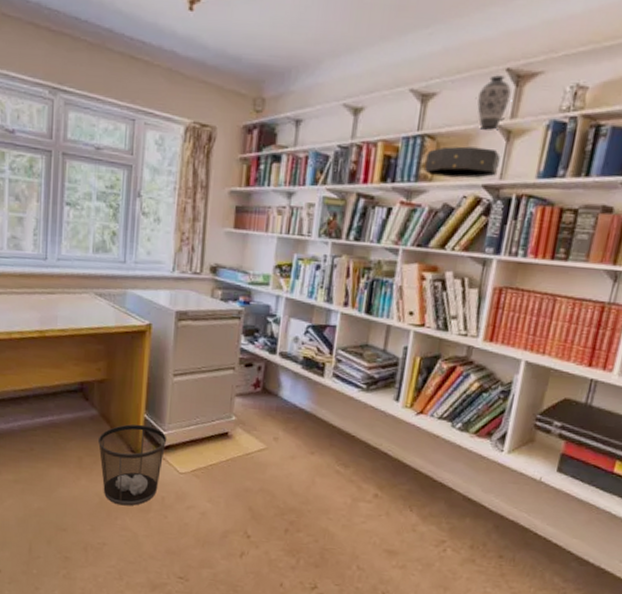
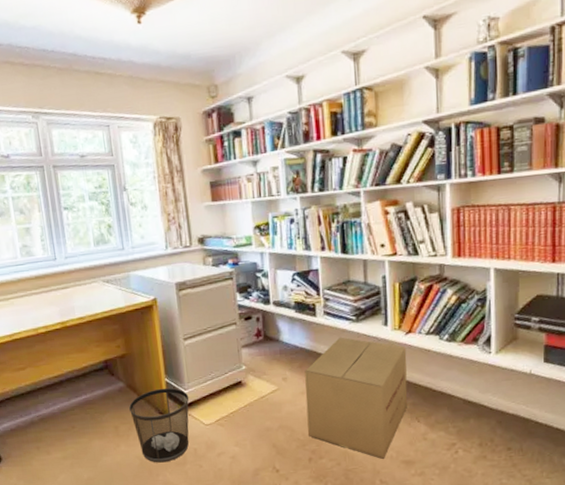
box: none [290,404,414,544] -> present [304,337,408,459]
decorative box: present [424,146,500,179] -> none [368,88,434,122]
decorative vase: present [477,75,512,132] -> none [402,23,432,74]

